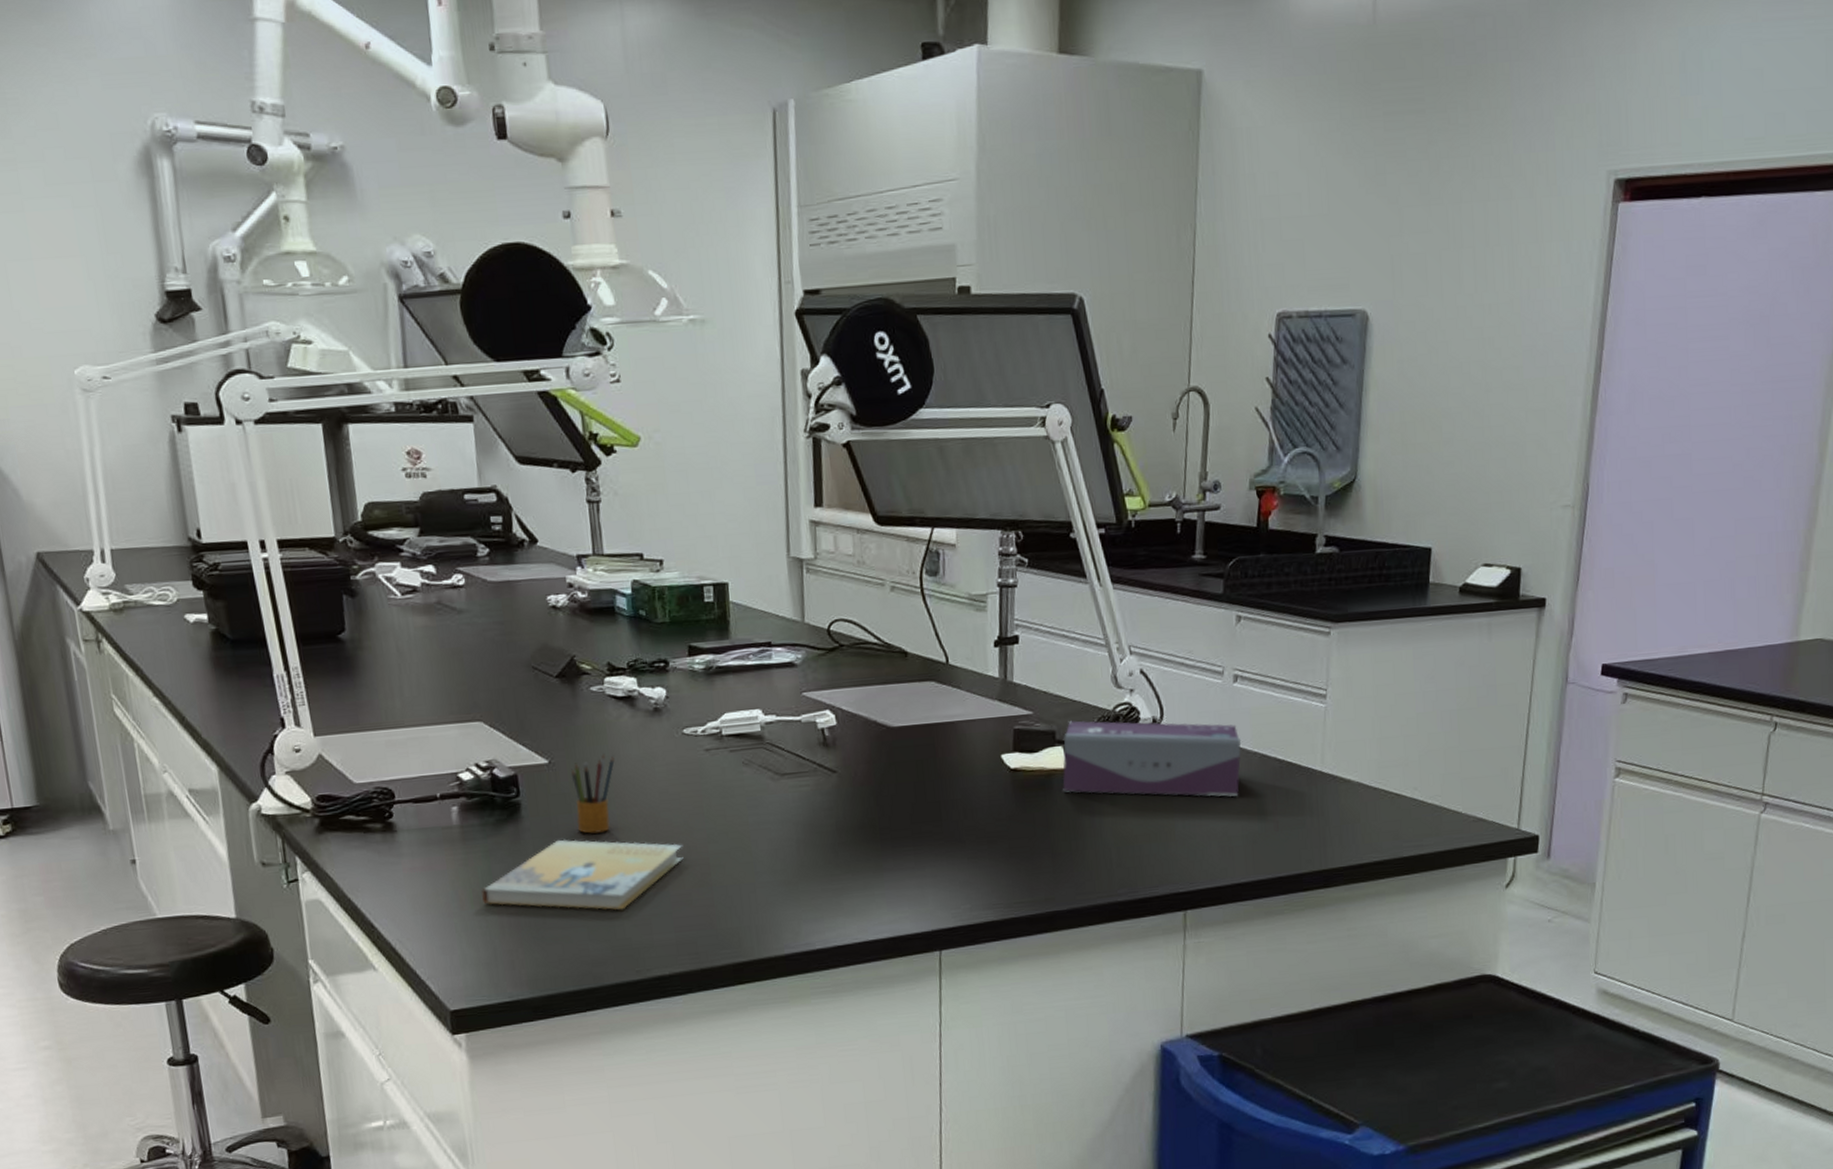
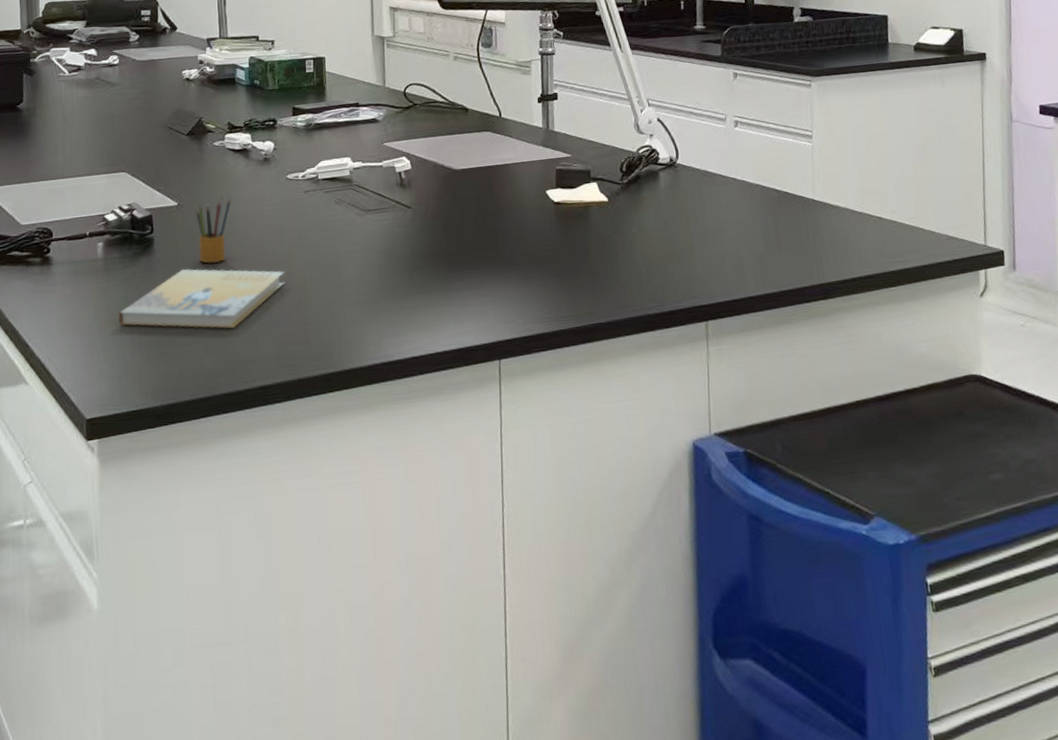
tissue box: present [1062,721,1241,797] -> none [596,161,746,223]

